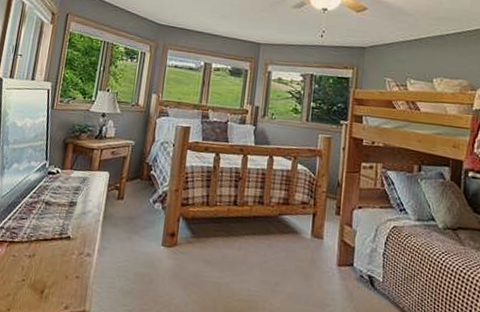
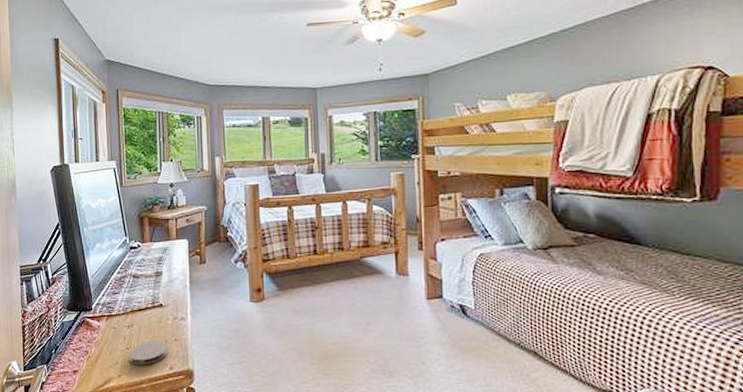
coaster: none [23,274,67,302] -> present [129,340,168,366]

